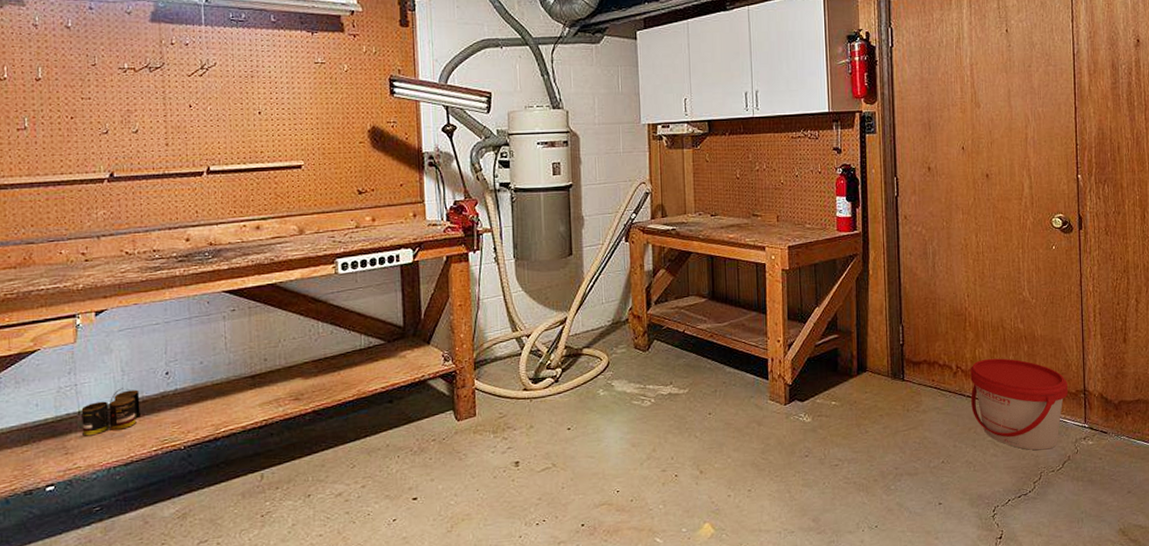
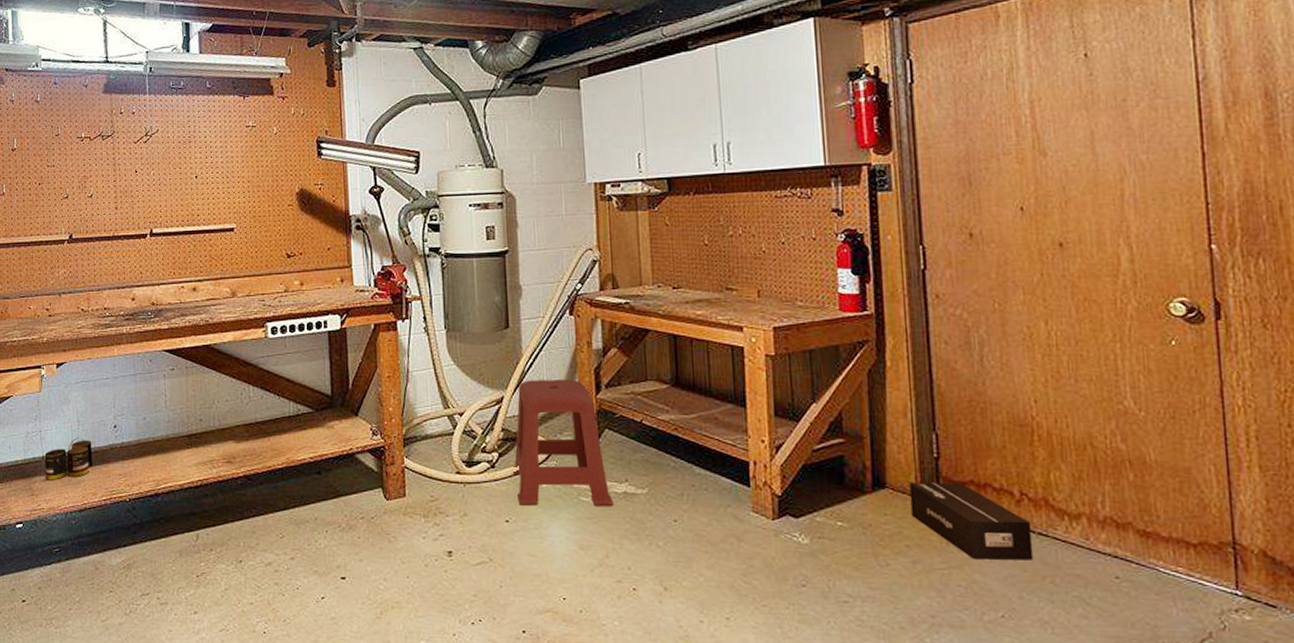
step stool: none [573,299,661,414] -> present [512,380,614,507]
box: none [883,362,964,421] -> present [909,482,1034,560]
bucket: present [970,358,1068,451] -> none [1042,486,1205,619]

